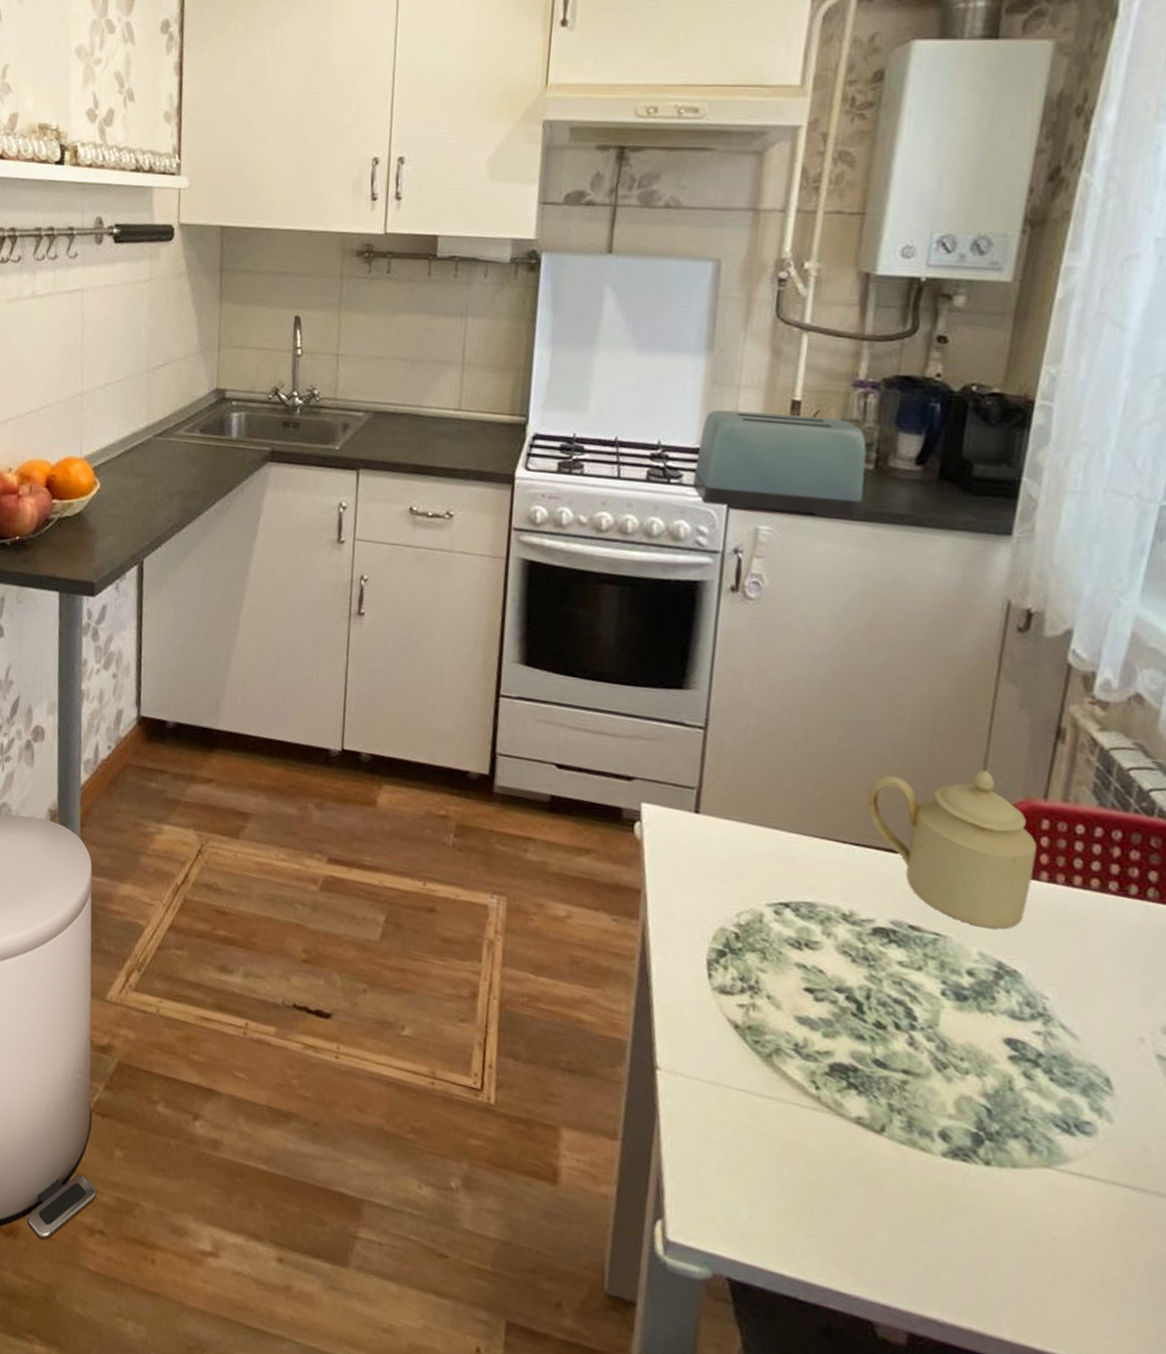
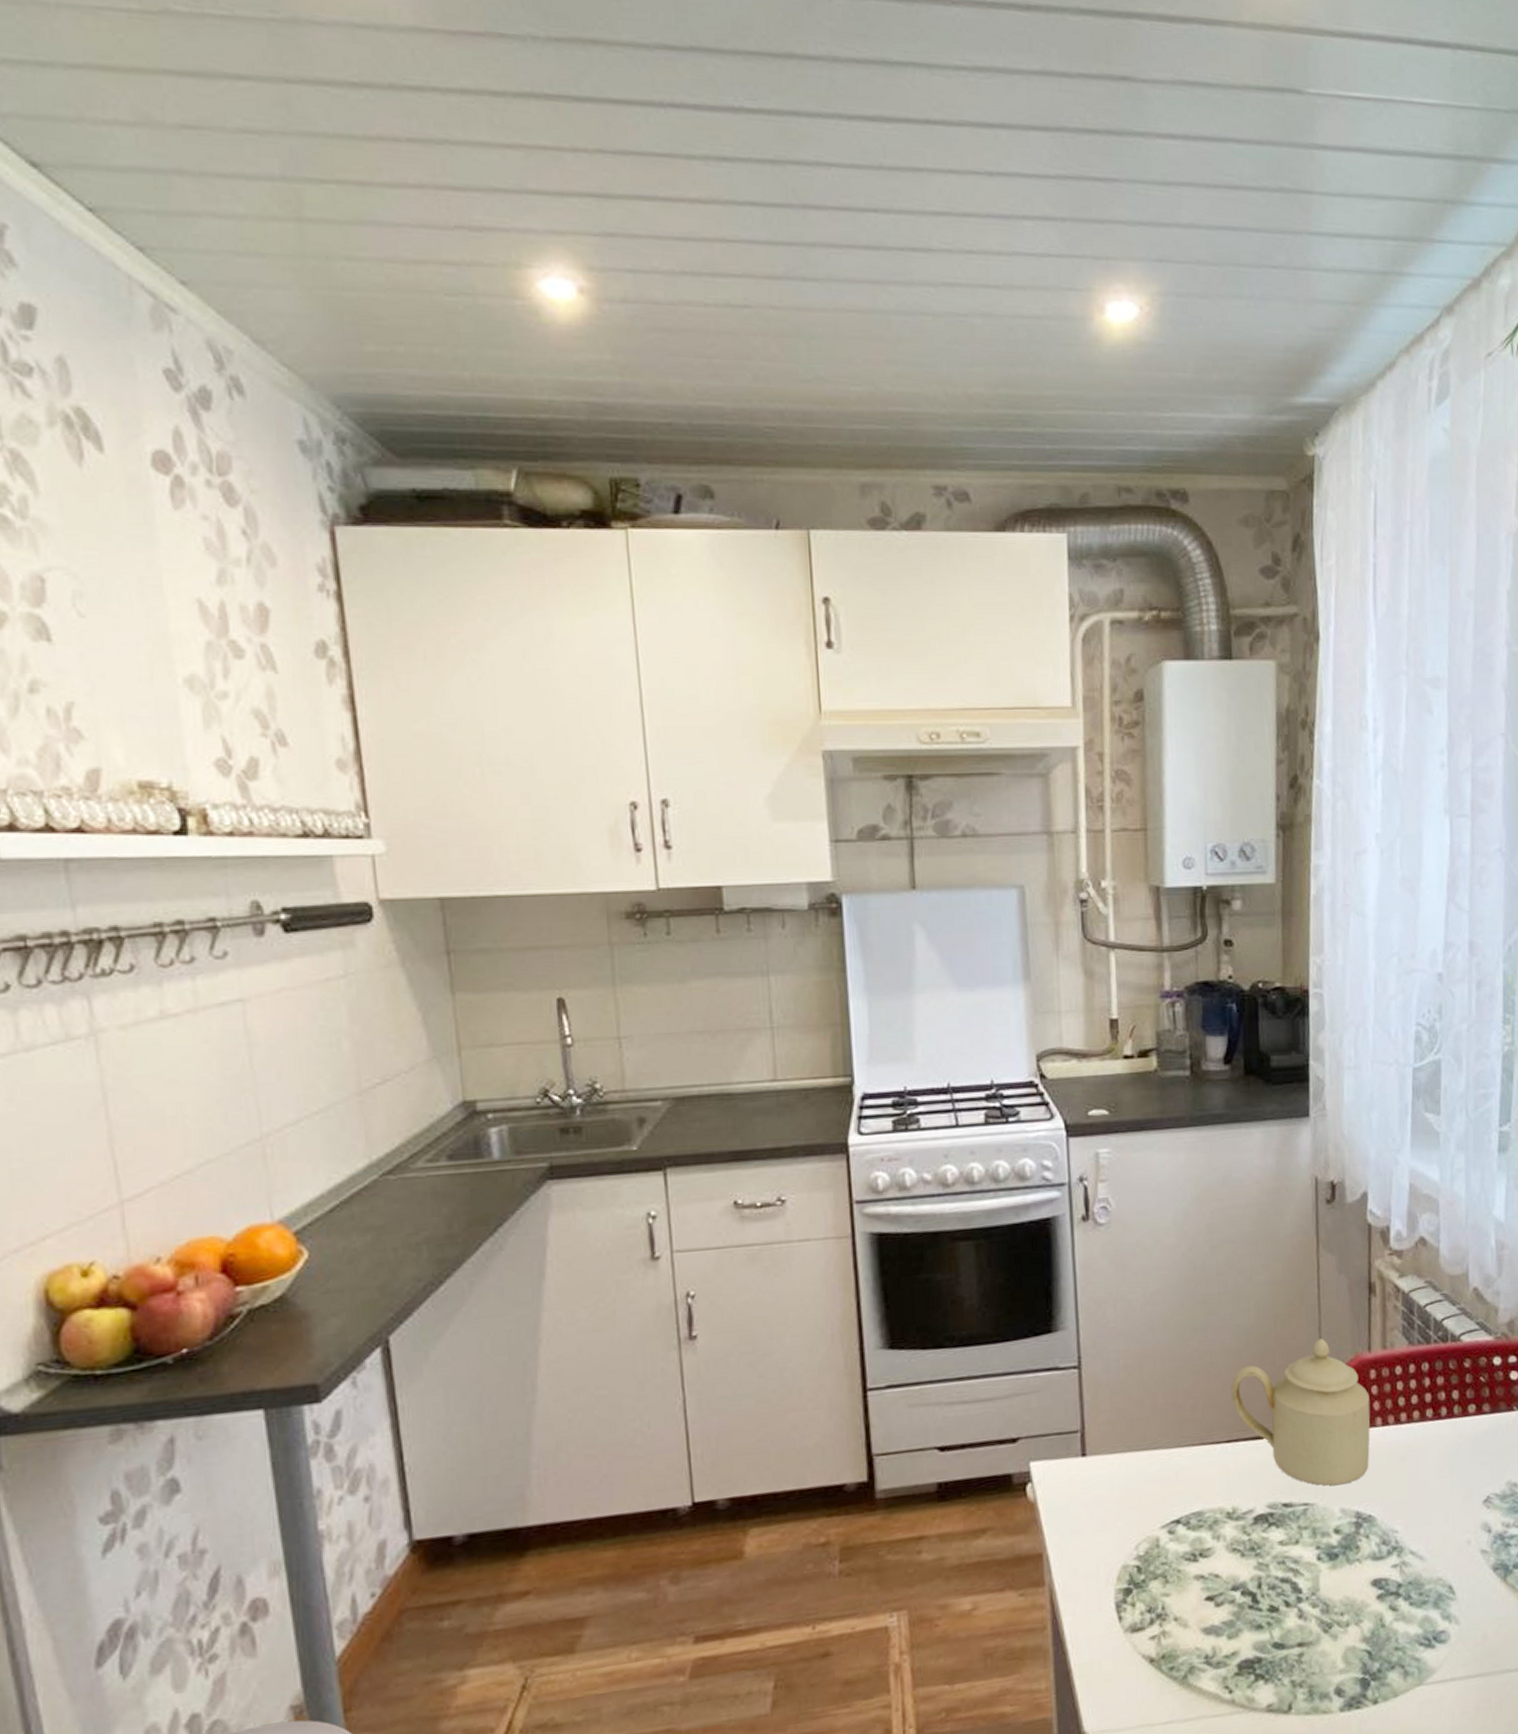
toaster: present [692,409,868,518] -> none [1030,1031,1187,1137]

